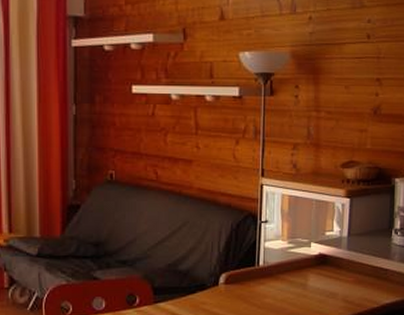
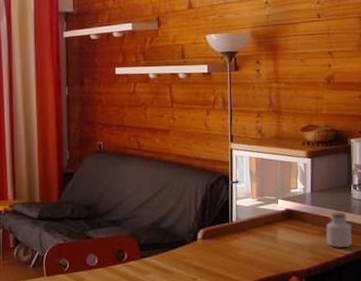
jar: none [361,258,390,297] -> present [325,211,352,248]

